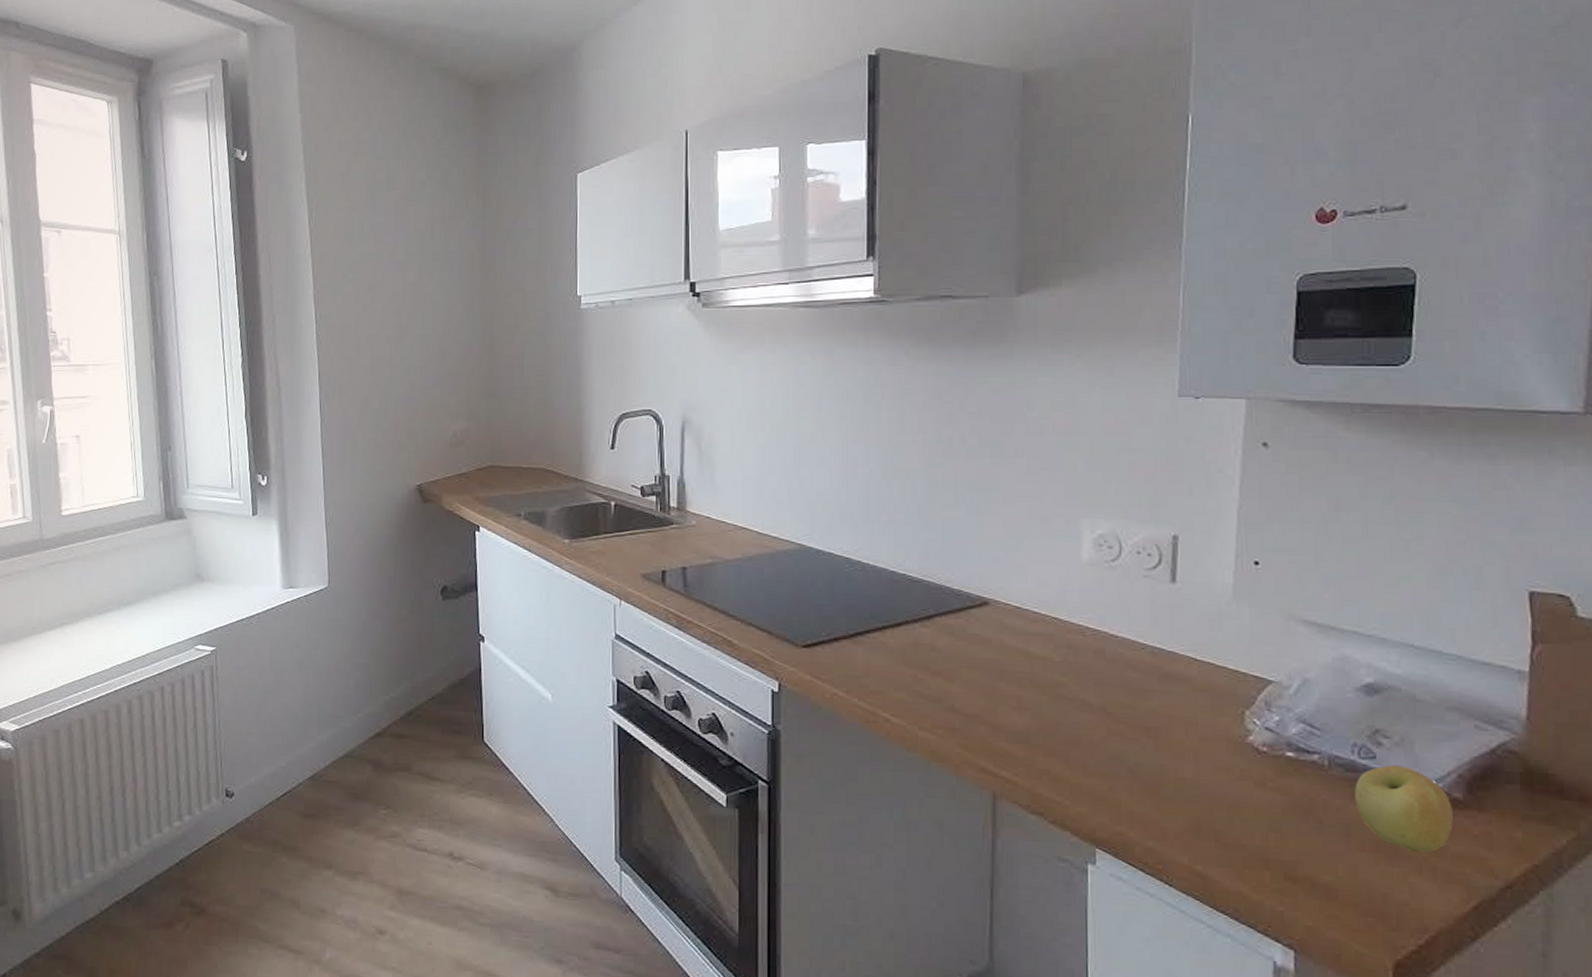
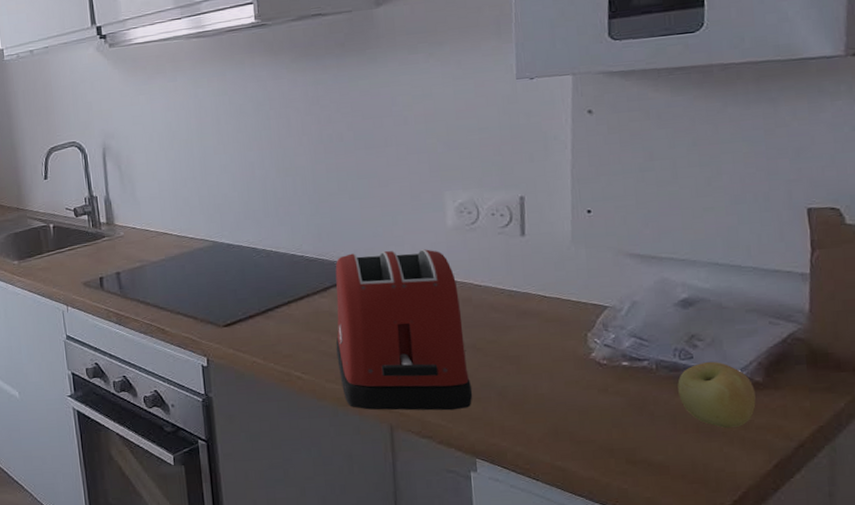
toaster: none [935,578,1098,785] -> present [335,249,473,411]

